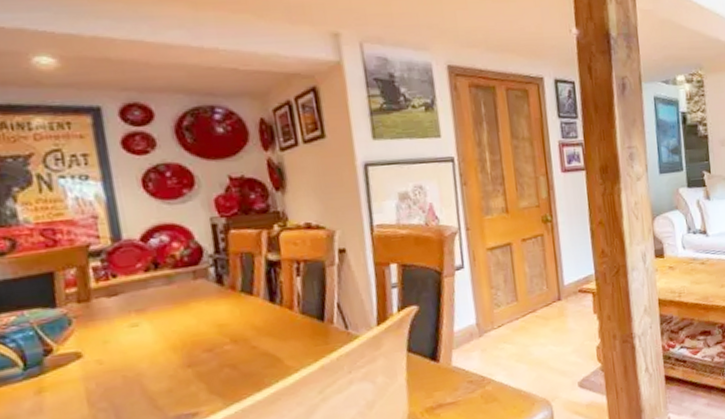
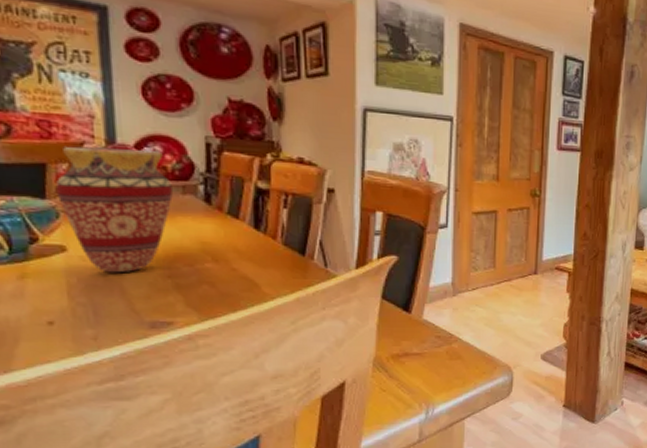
vase: none [64,240,184,373] -> present [55,147,173,273]

